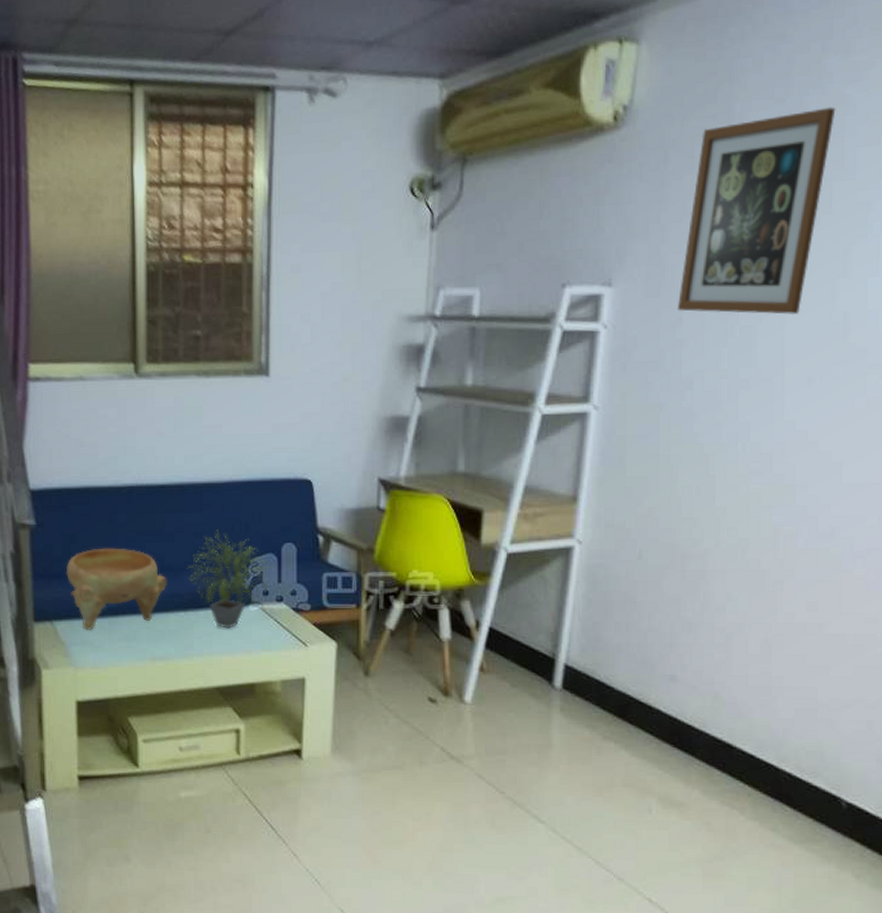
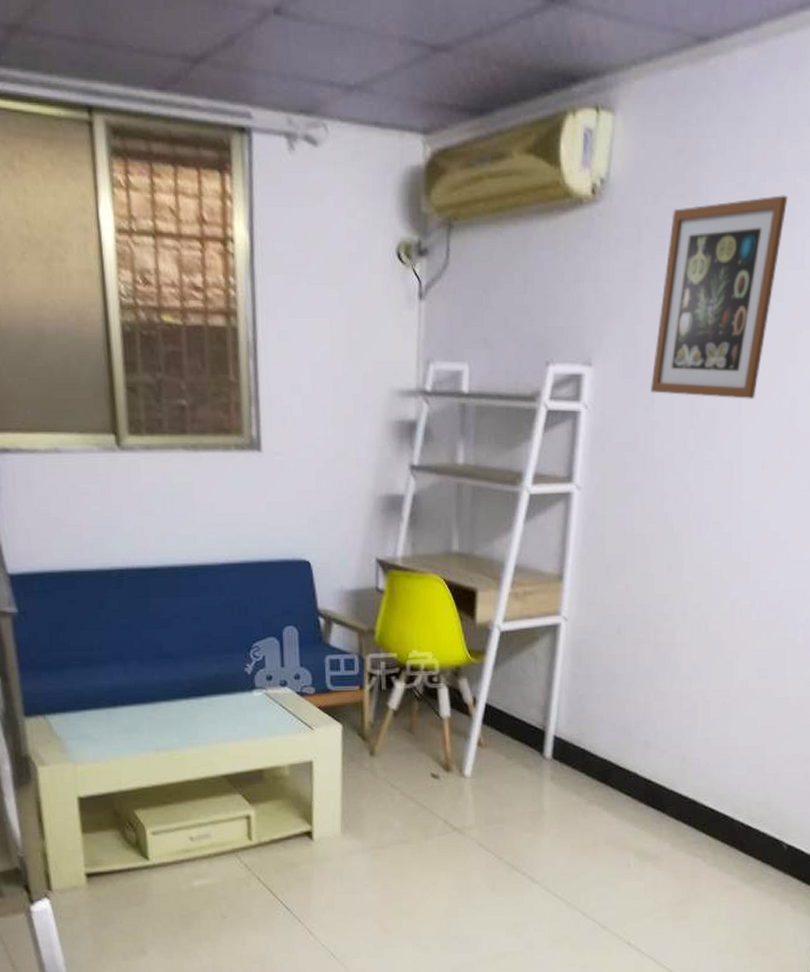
decorative bowl: present [65,548,167,630] -> none [55,635,167,723]
potted plant: present [186,529,272,629] -> none [186,613,275,715]

